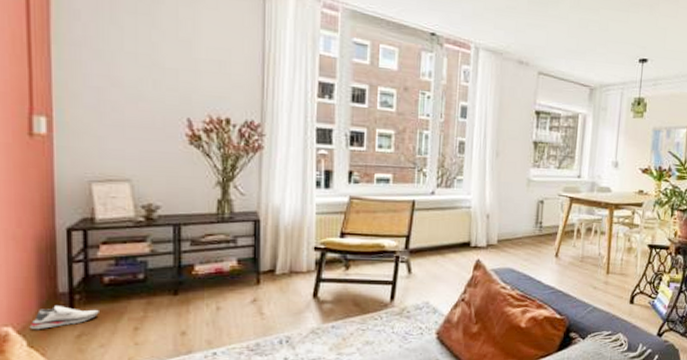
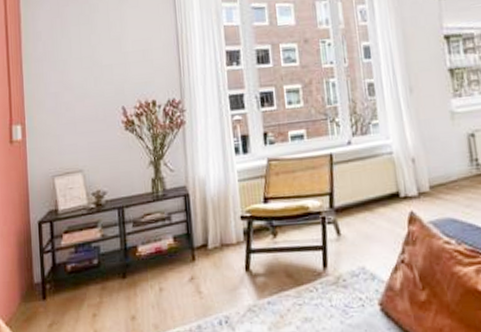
shoe: present [29,306,99,329] -> none [14,296,65,320]

